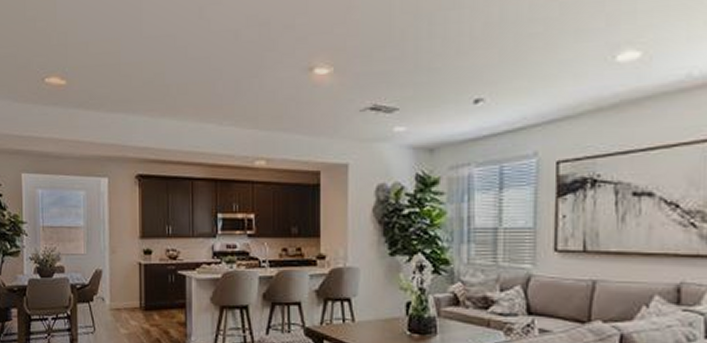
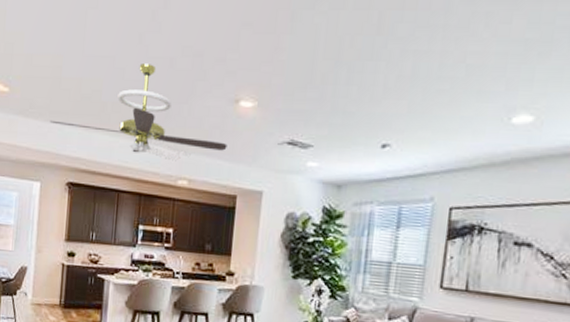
ceiling fan: none [112,39,305,141] -> present [49,64,227,161]

